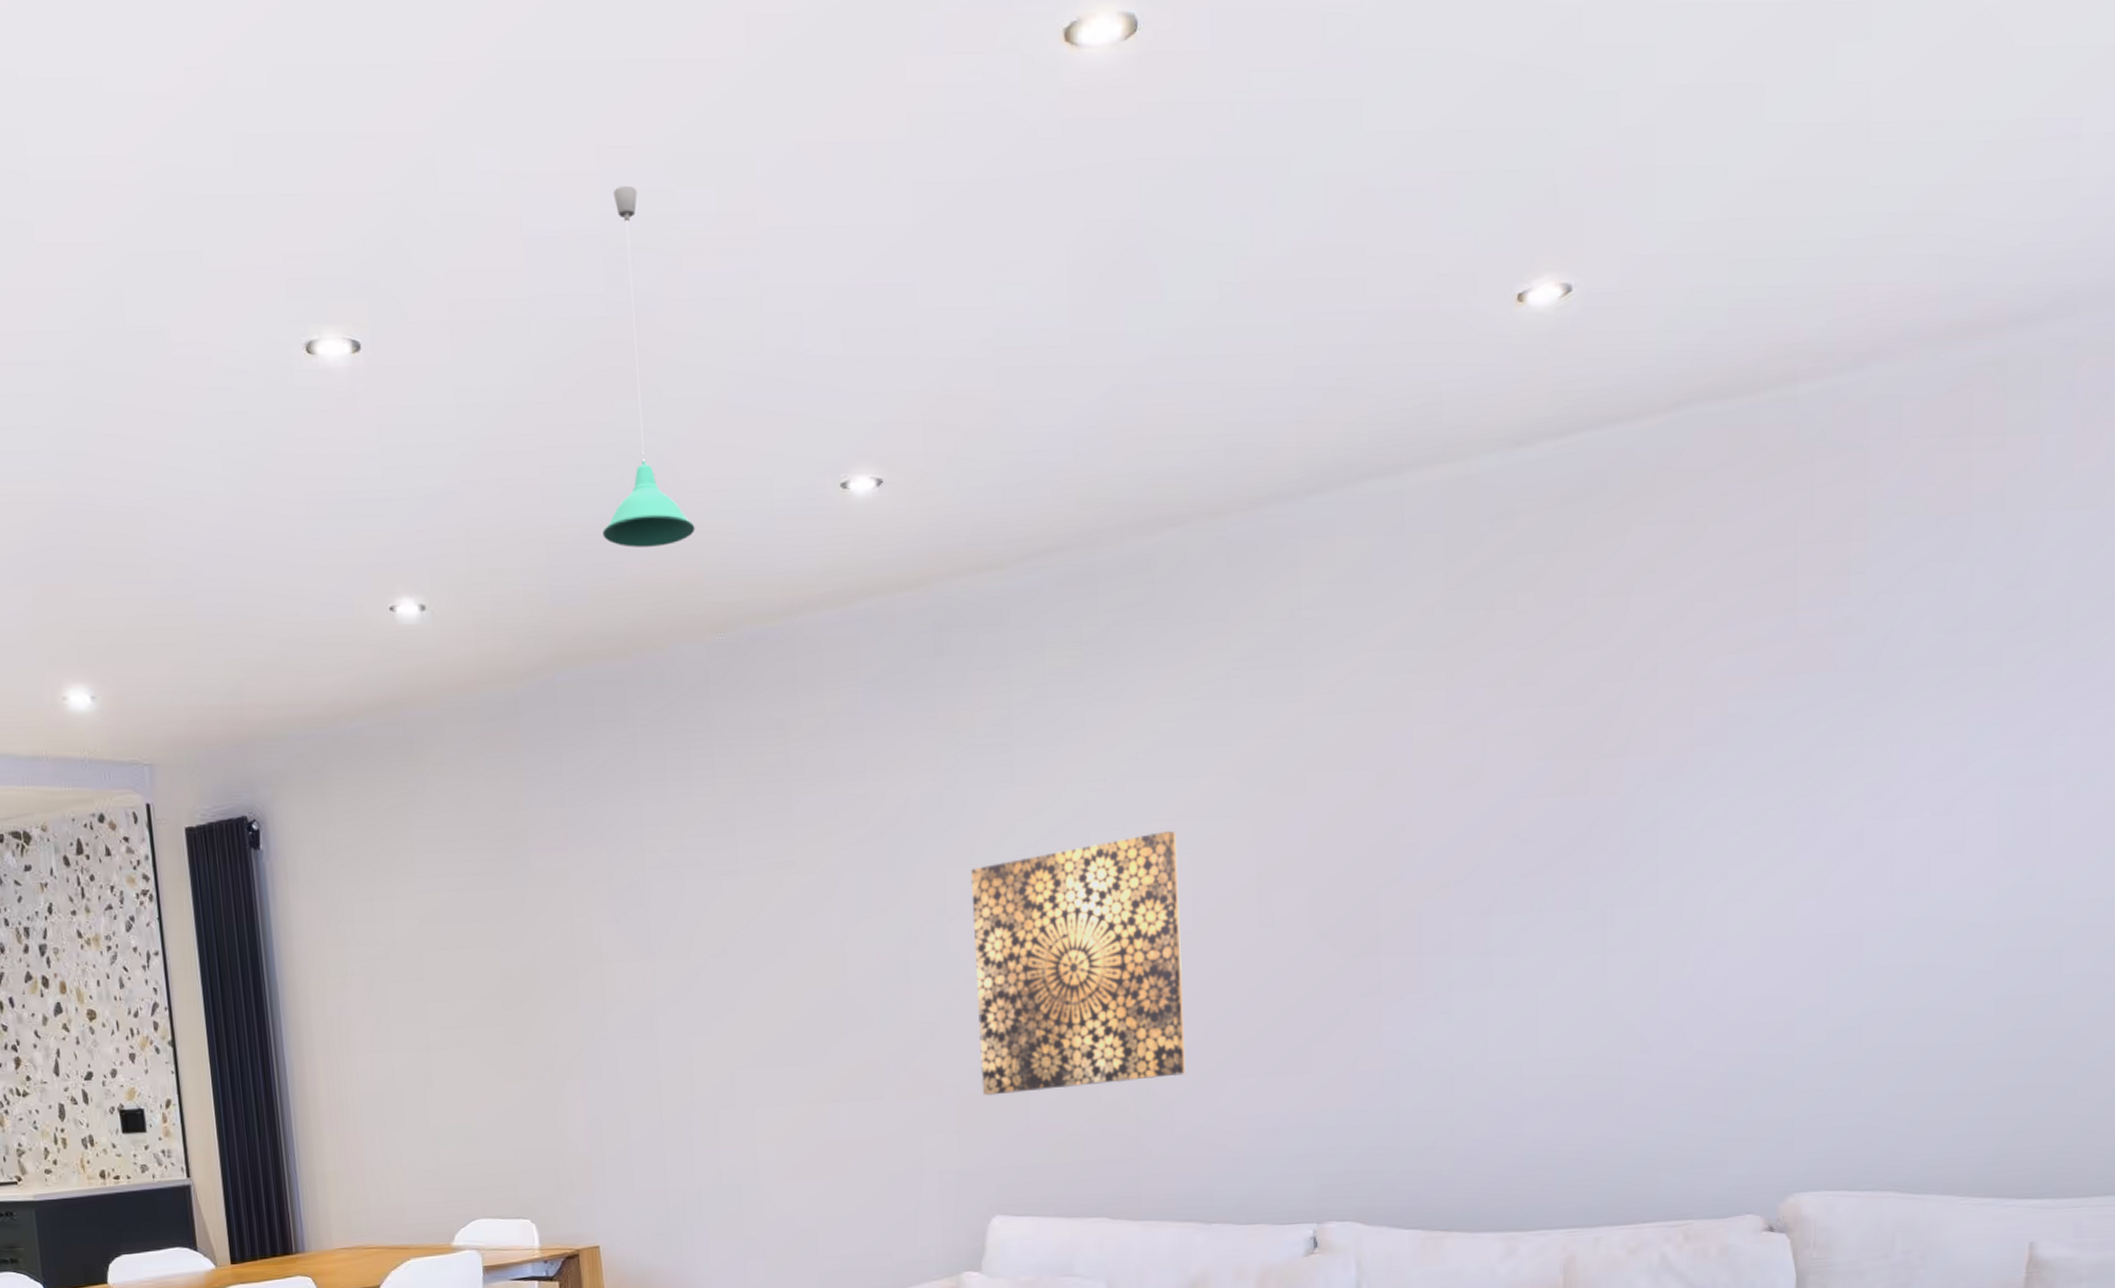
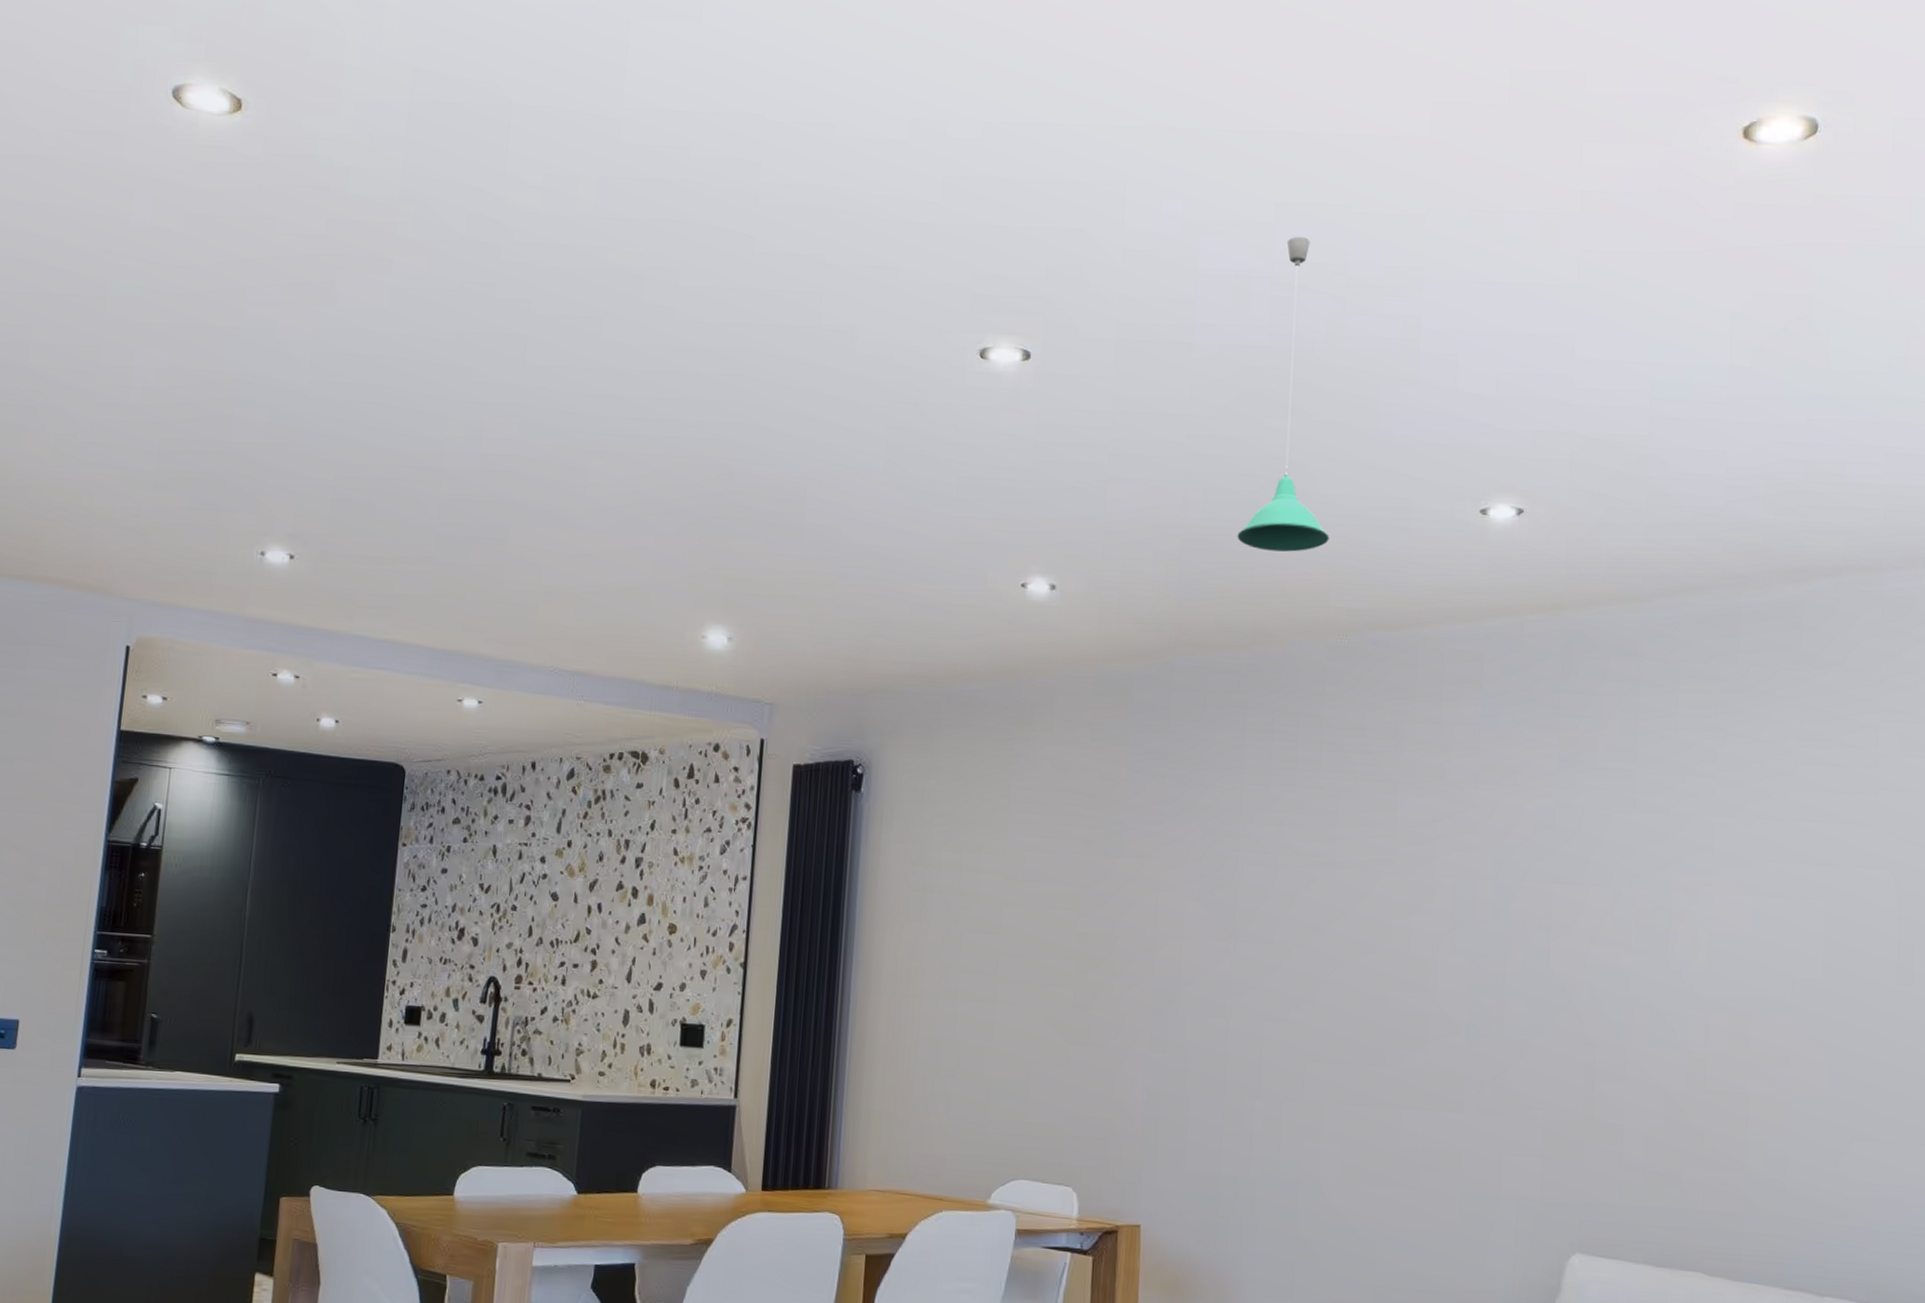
wall art: present [970,830,1185,1096] -> none [1572,873,1809,1130]

